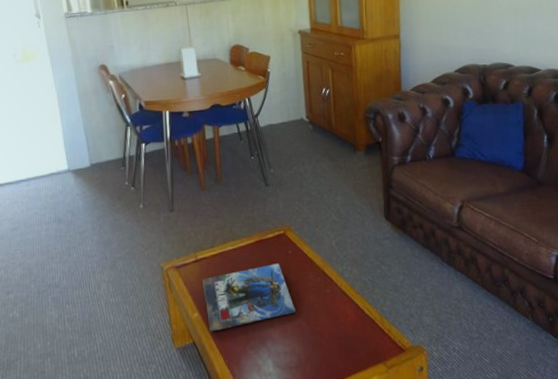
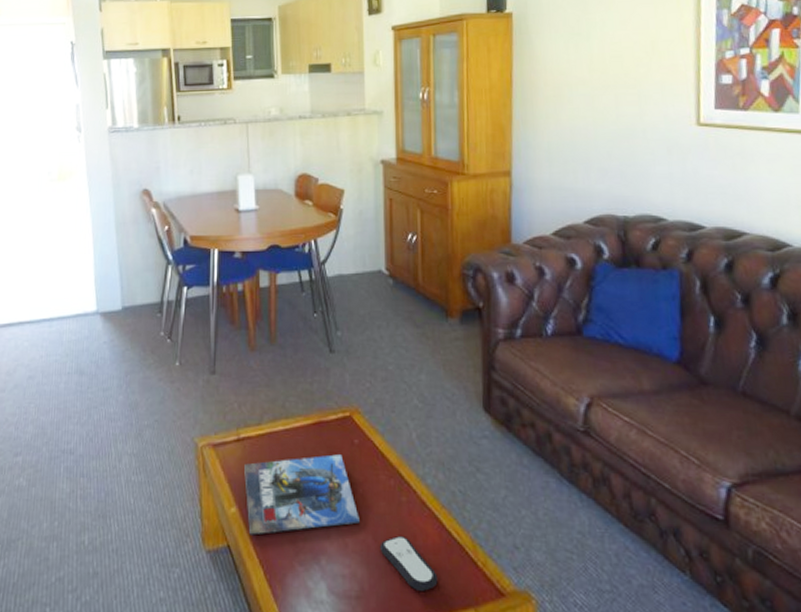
remote control: none [311,318,356,356] -> present [379,536,438,591]

